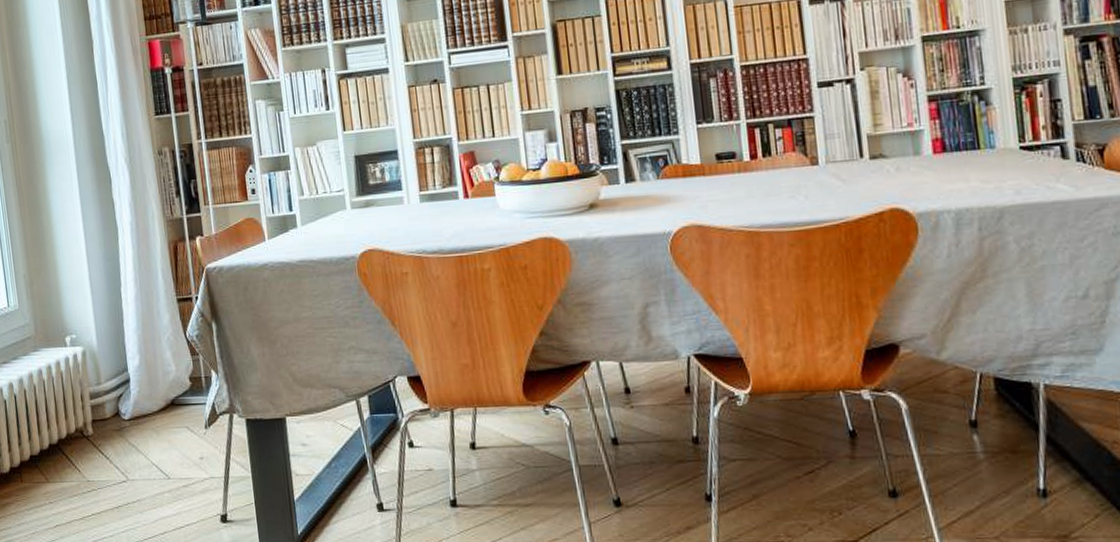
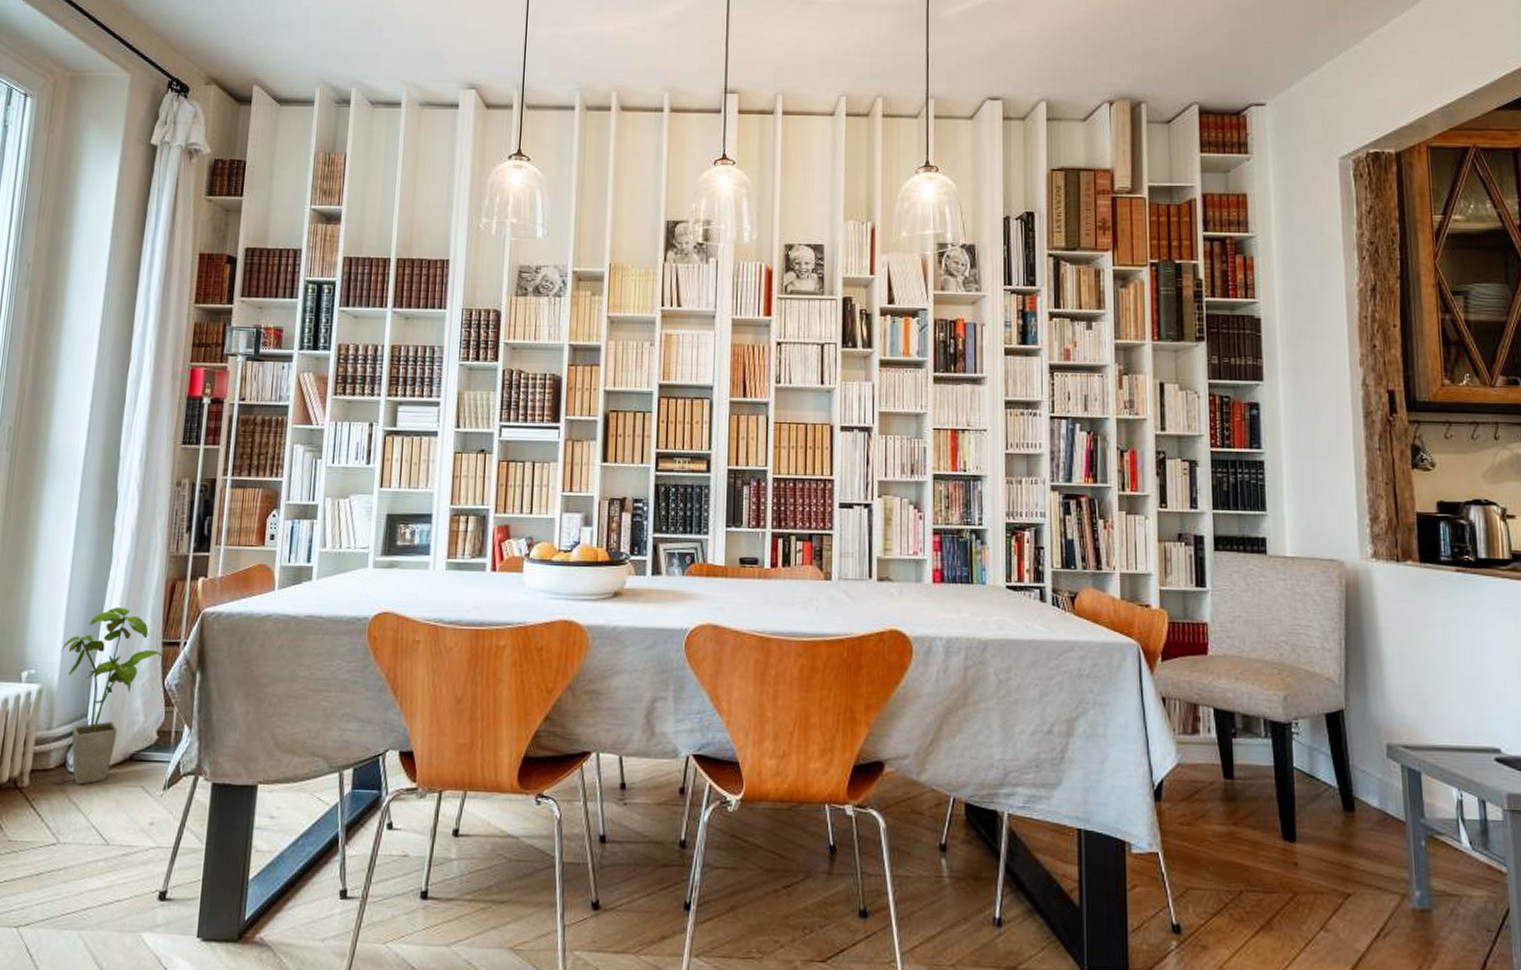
house plant: none [93,271,180,430] -> present [61,607,163,785]

